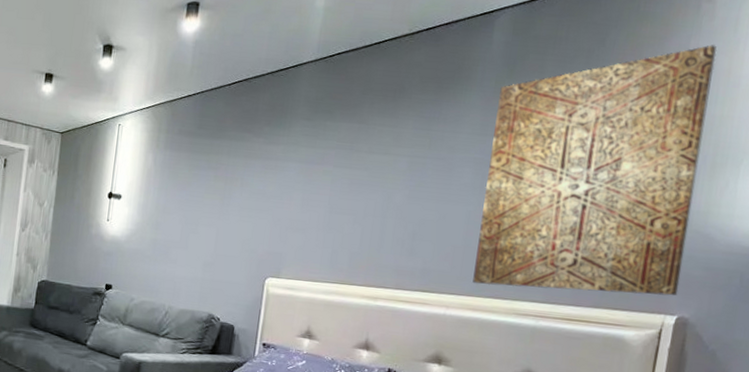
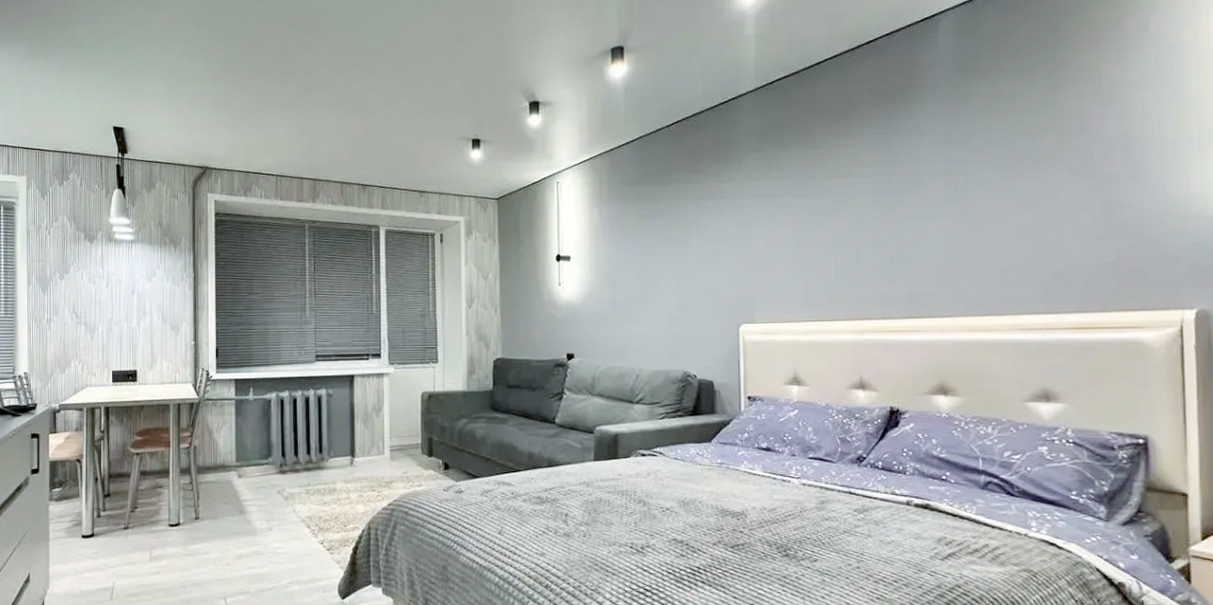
wall art: present [472,45,717,296] -> none [957,19,1192,303]

